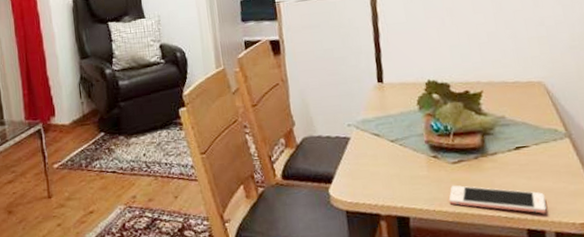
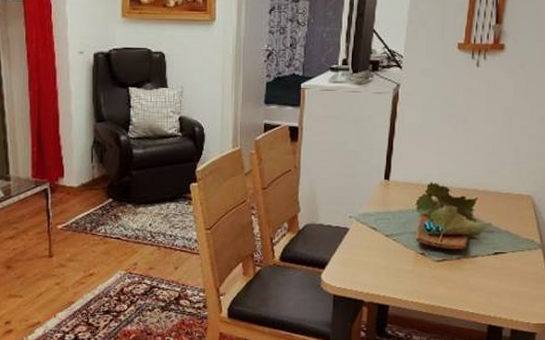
cell phone: present [448,185,547,214] -> none [426,281,509,312]

